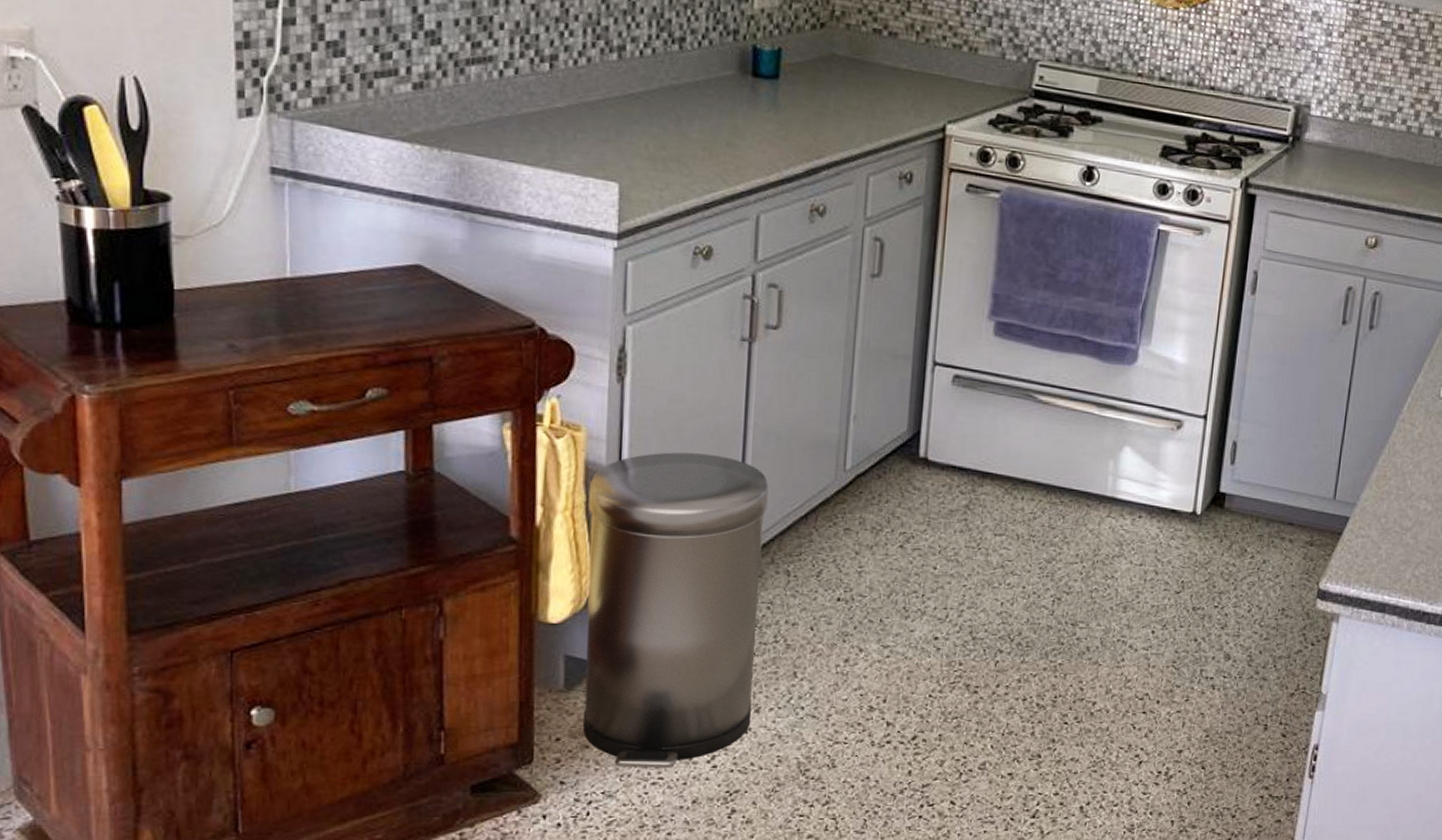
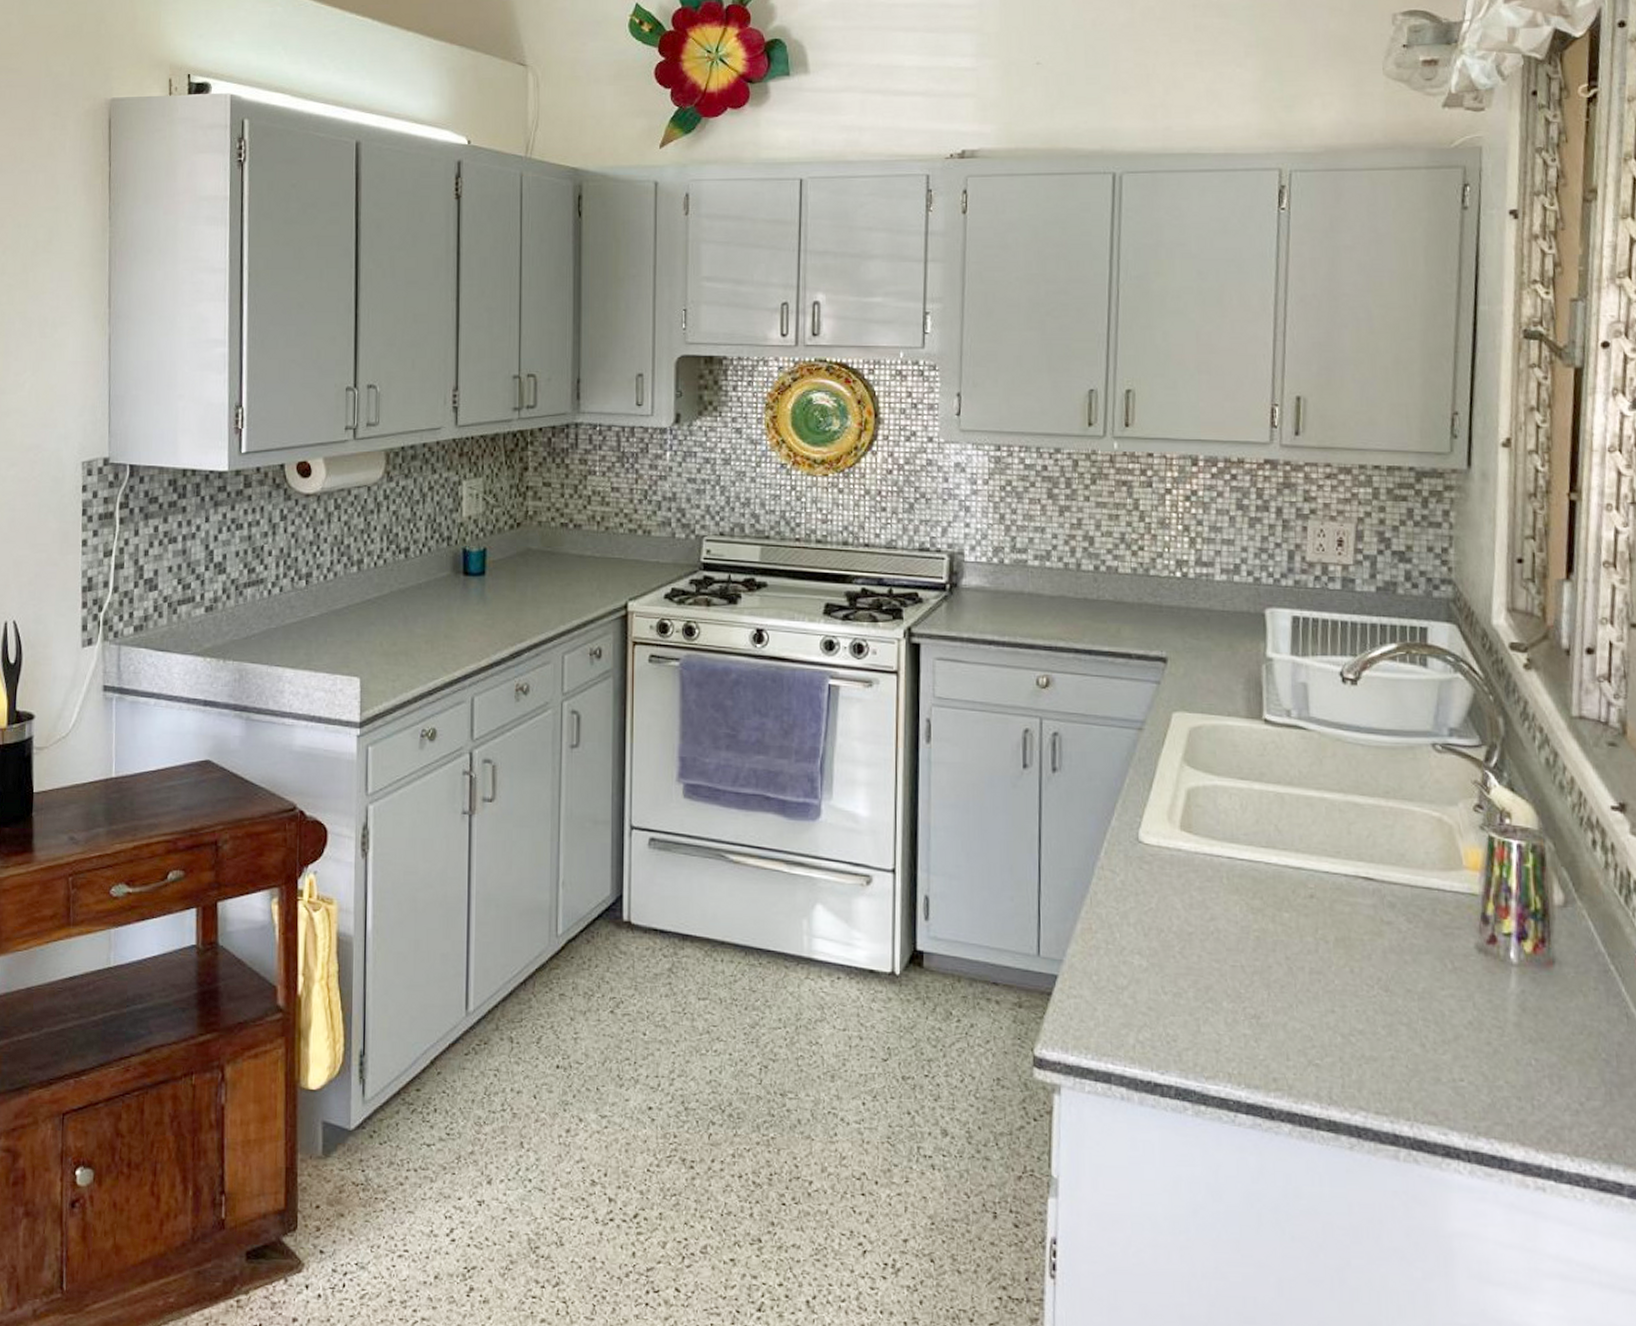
pedal bin: present [583,452,769,769] -> none [339,922,491,1241]

